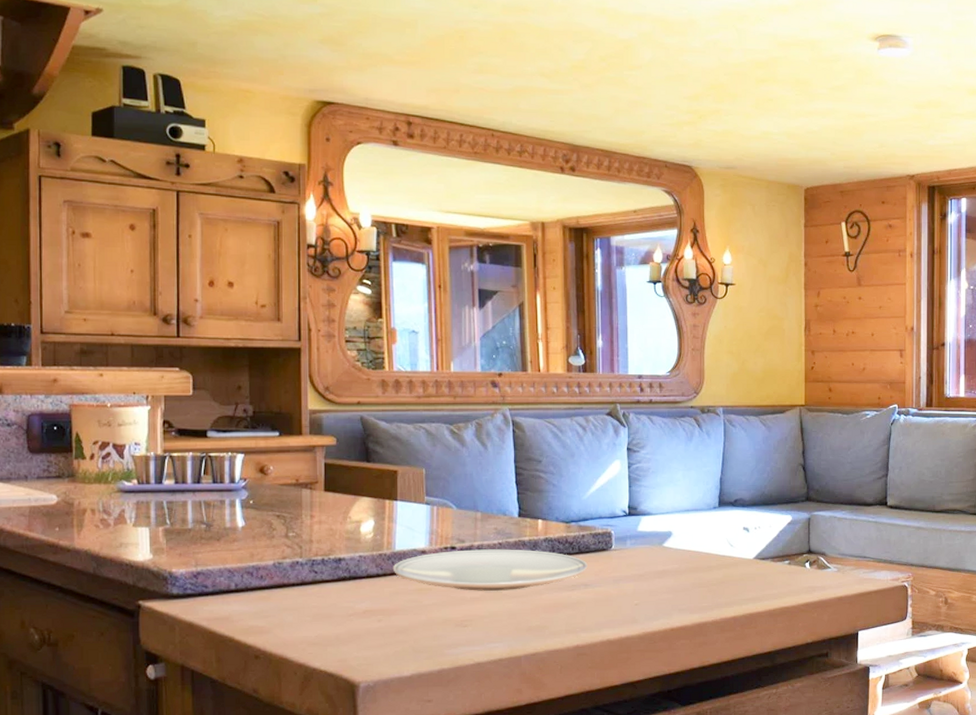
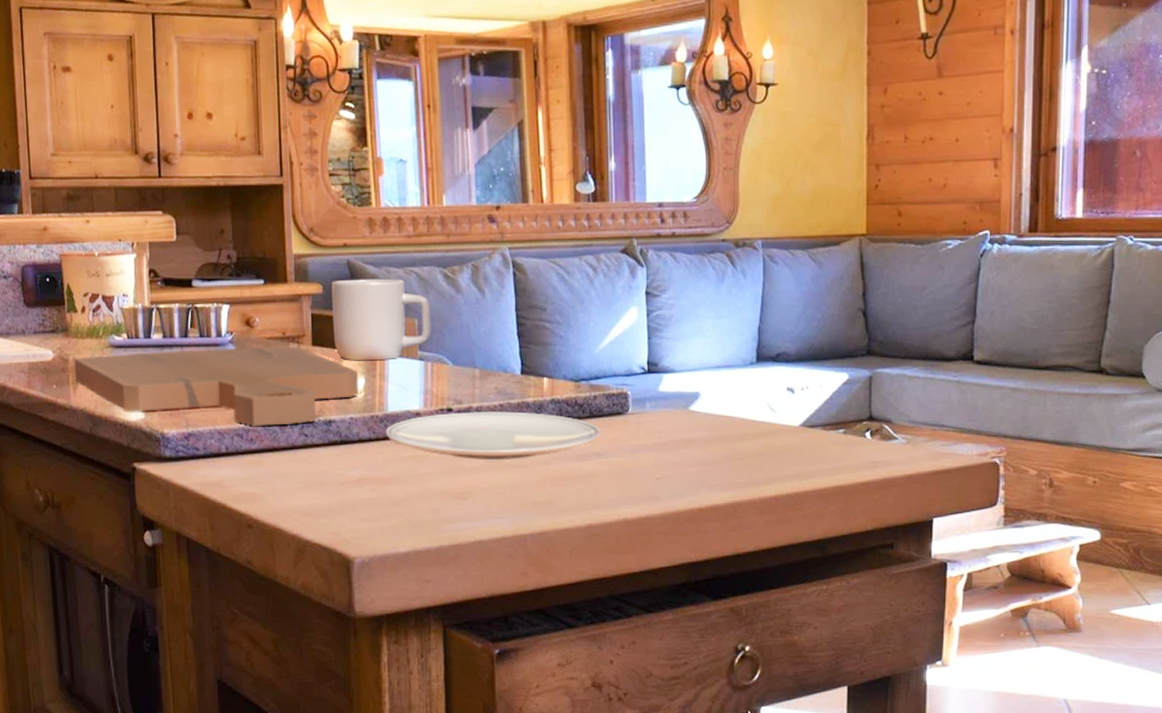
cutting board: none [80,492,368,564] -> present [74,346,359,426]
mug: none [345,433,438,505] -> present [331,278,432,361]

